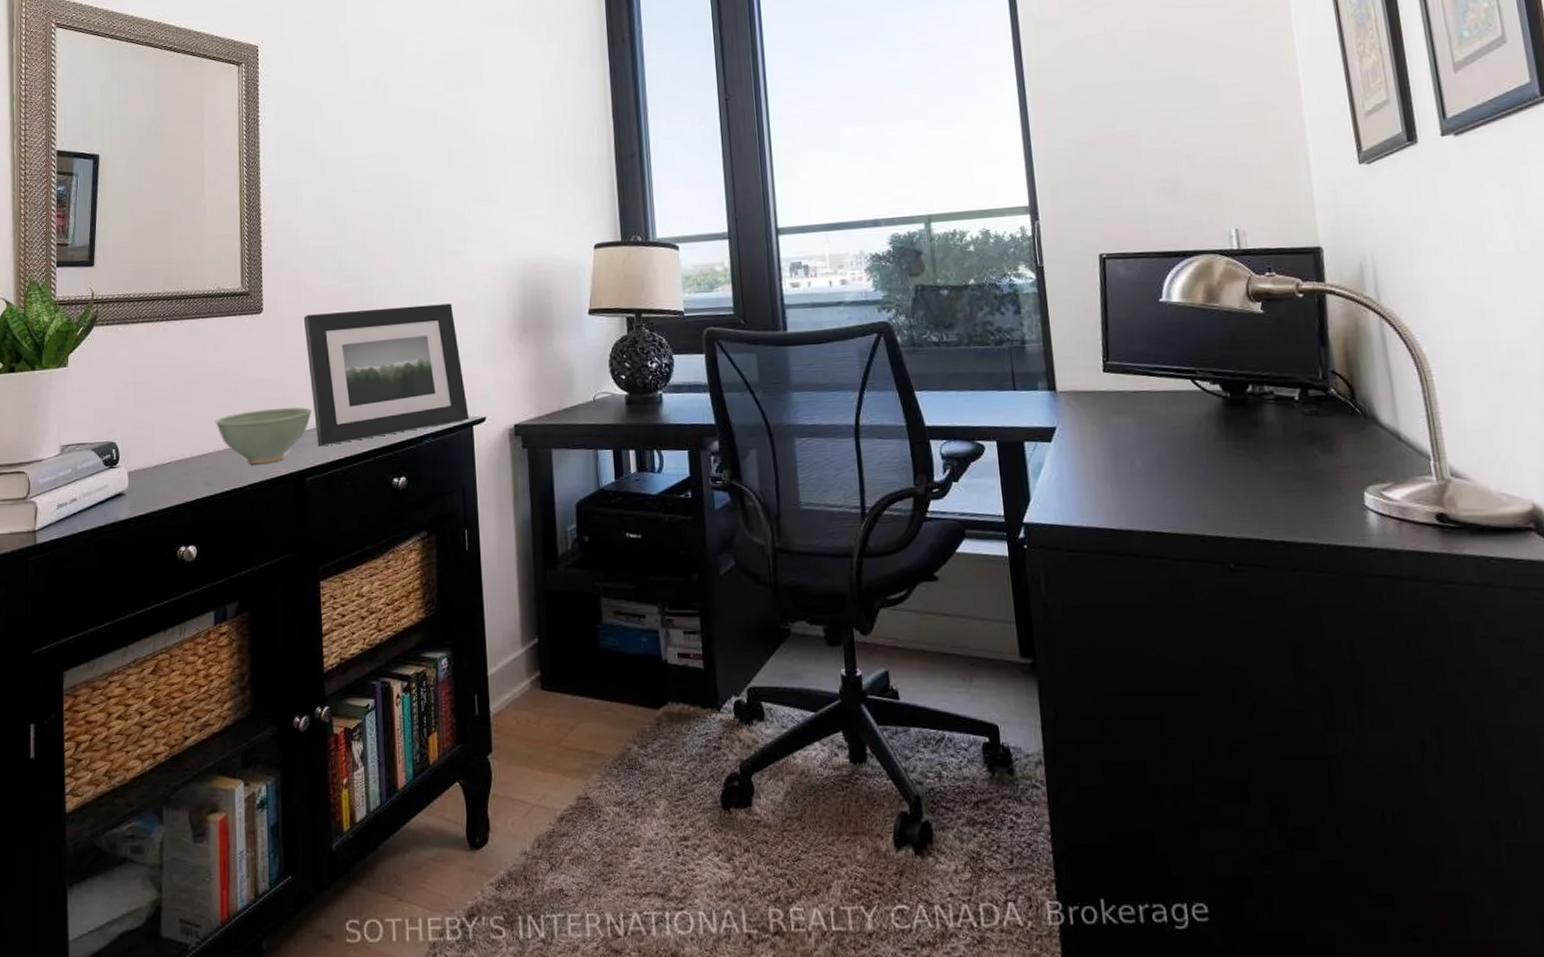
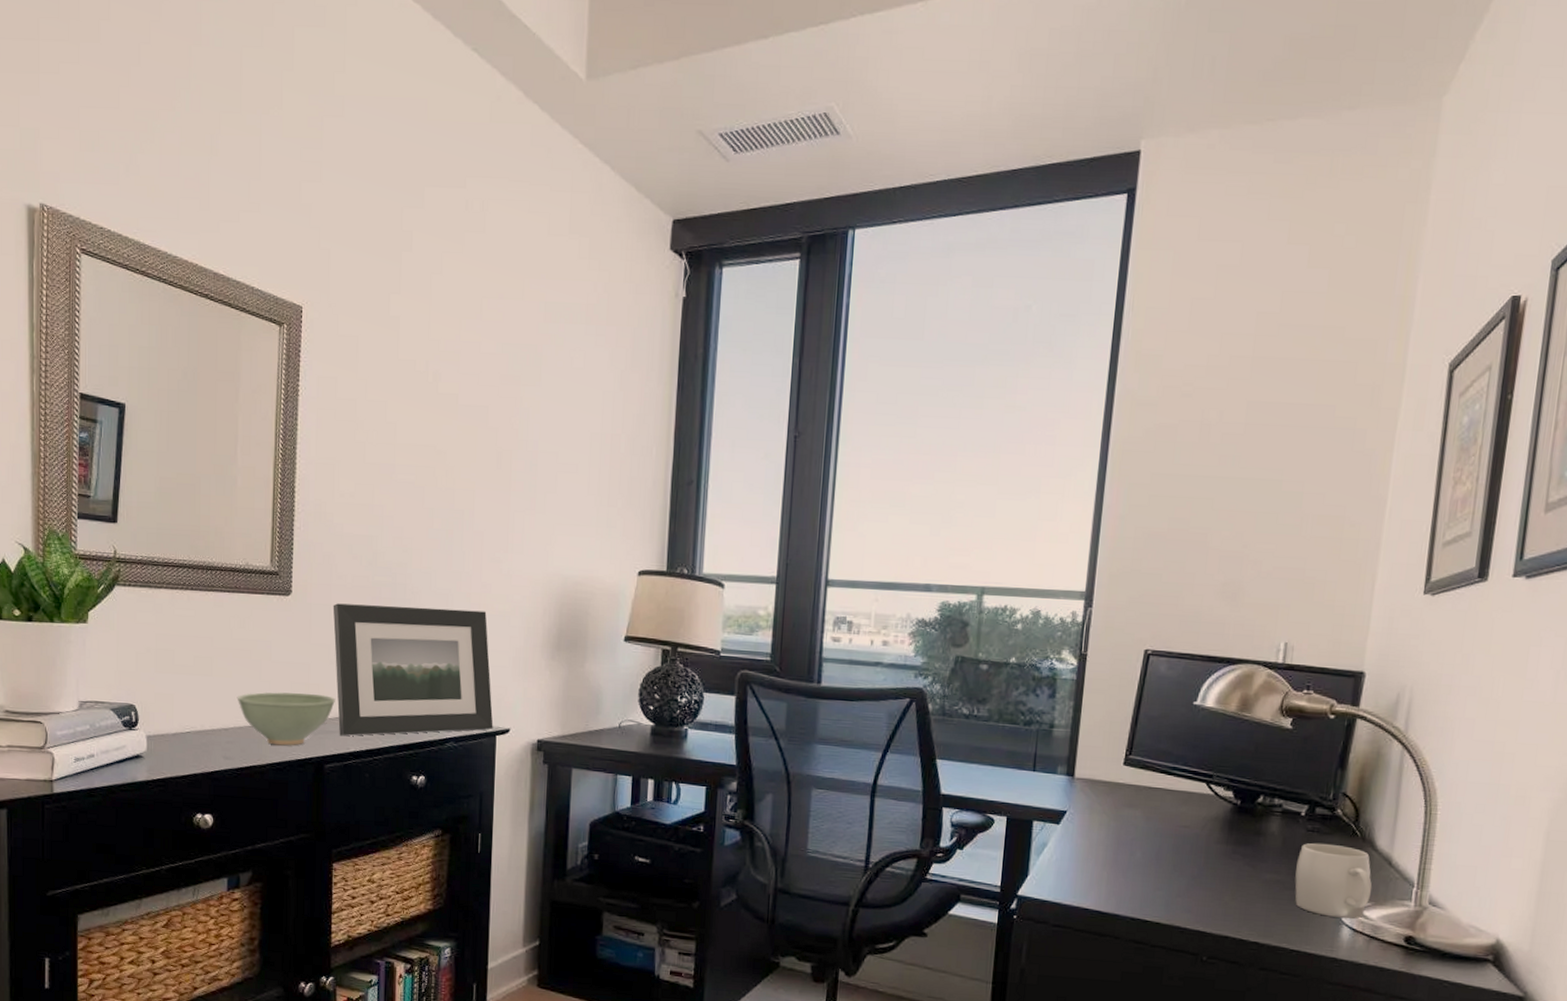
mug: none [1302,425,1389,504] -> present [1294,843,1373,920]

